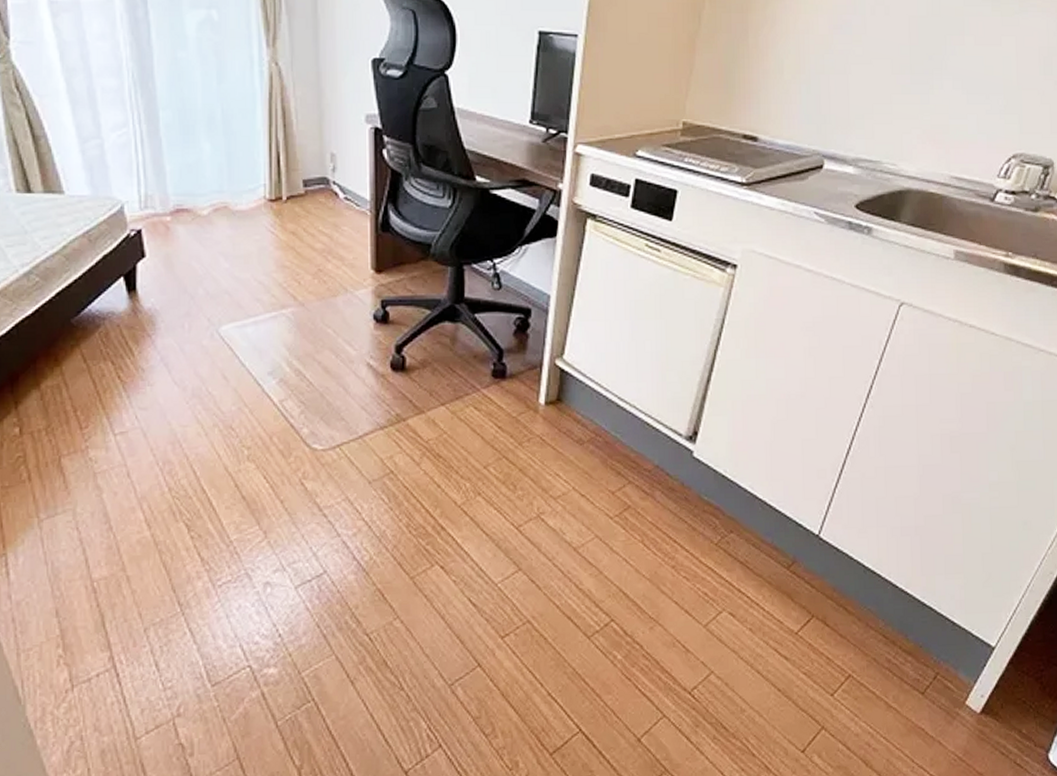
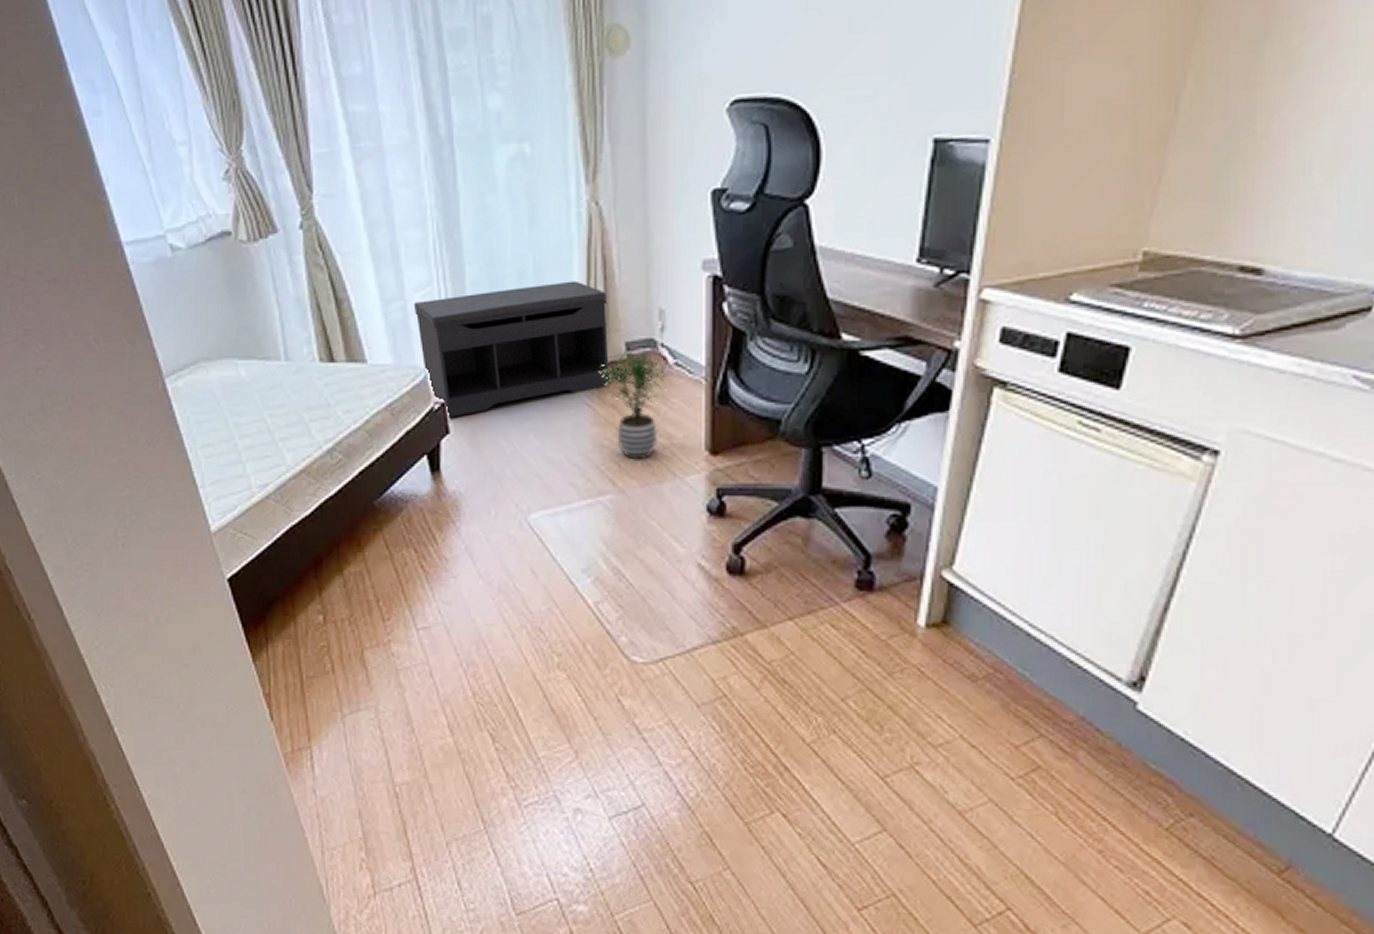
bench: none [110,127,290,243] -> present [413,281,609,417]
potted plant: none [281,186,344,278] -> present [600,349,673,460]

